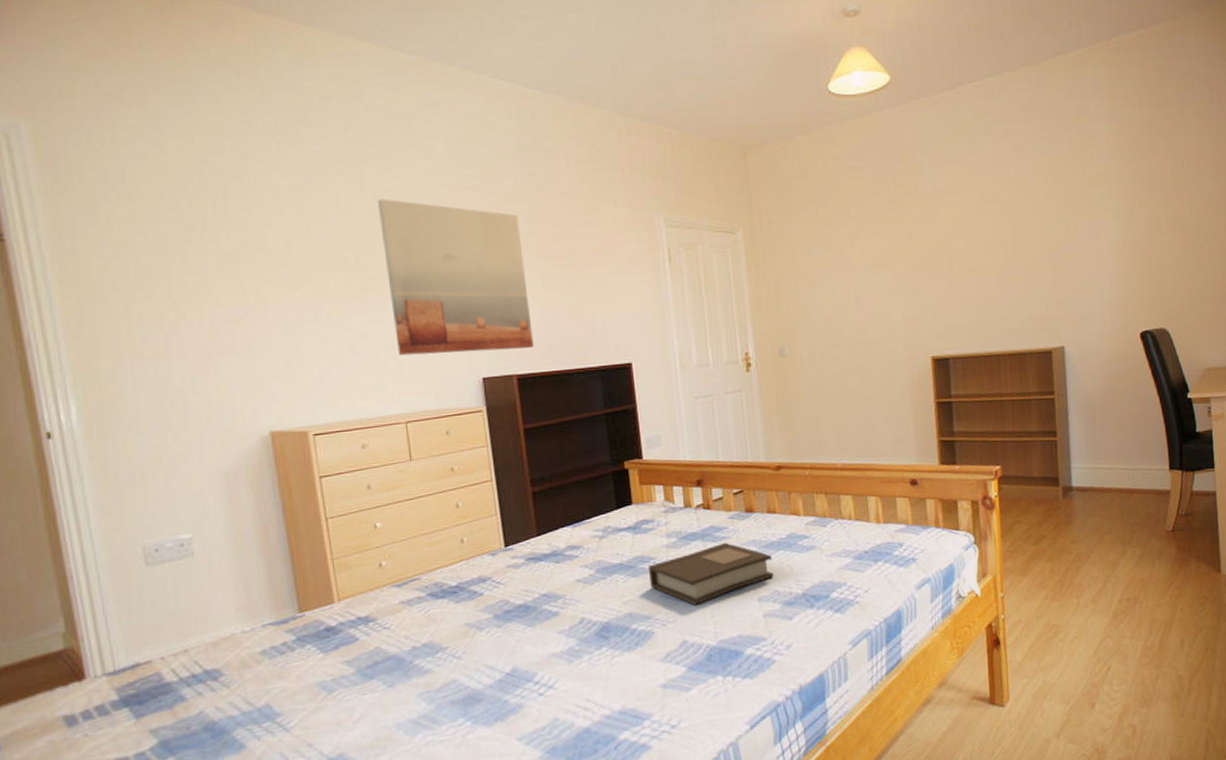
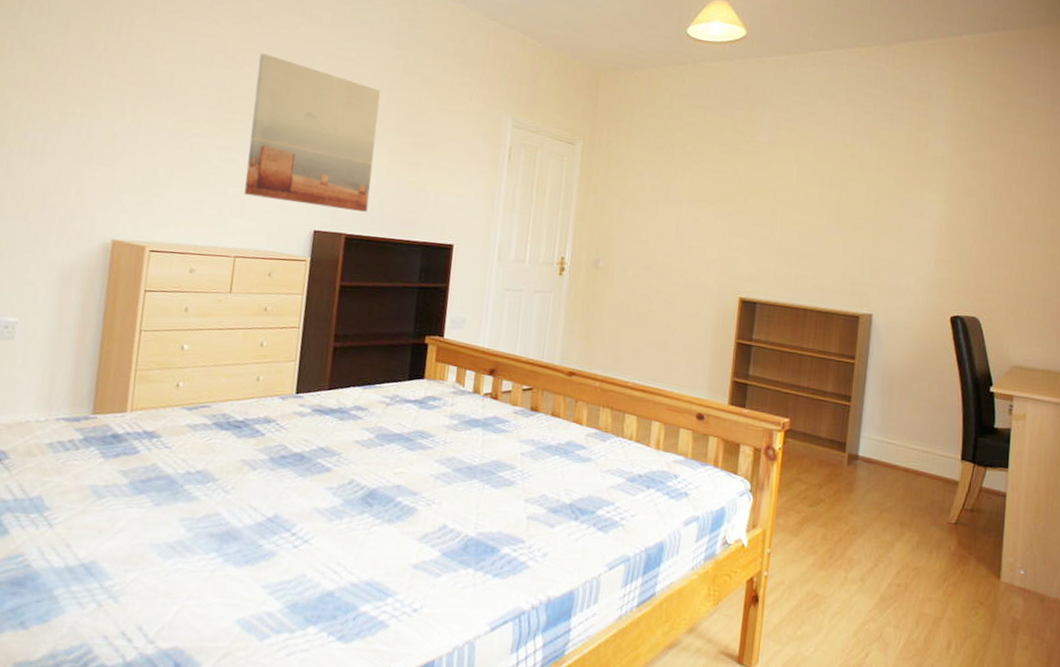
book: present [649,542,774,605] -> none [424,435,547,492]

